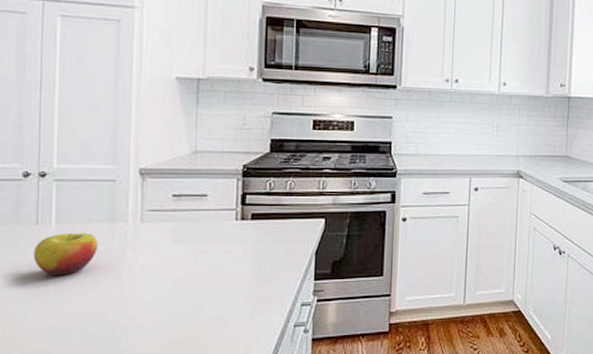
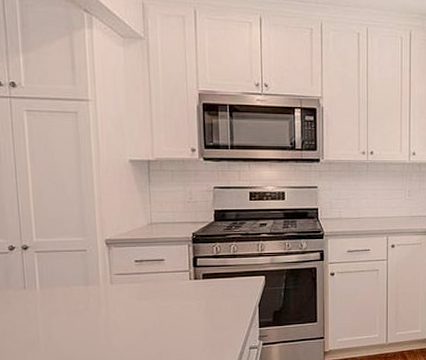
apple: present [33,232,99,275] -> none [24,295,77,331]

